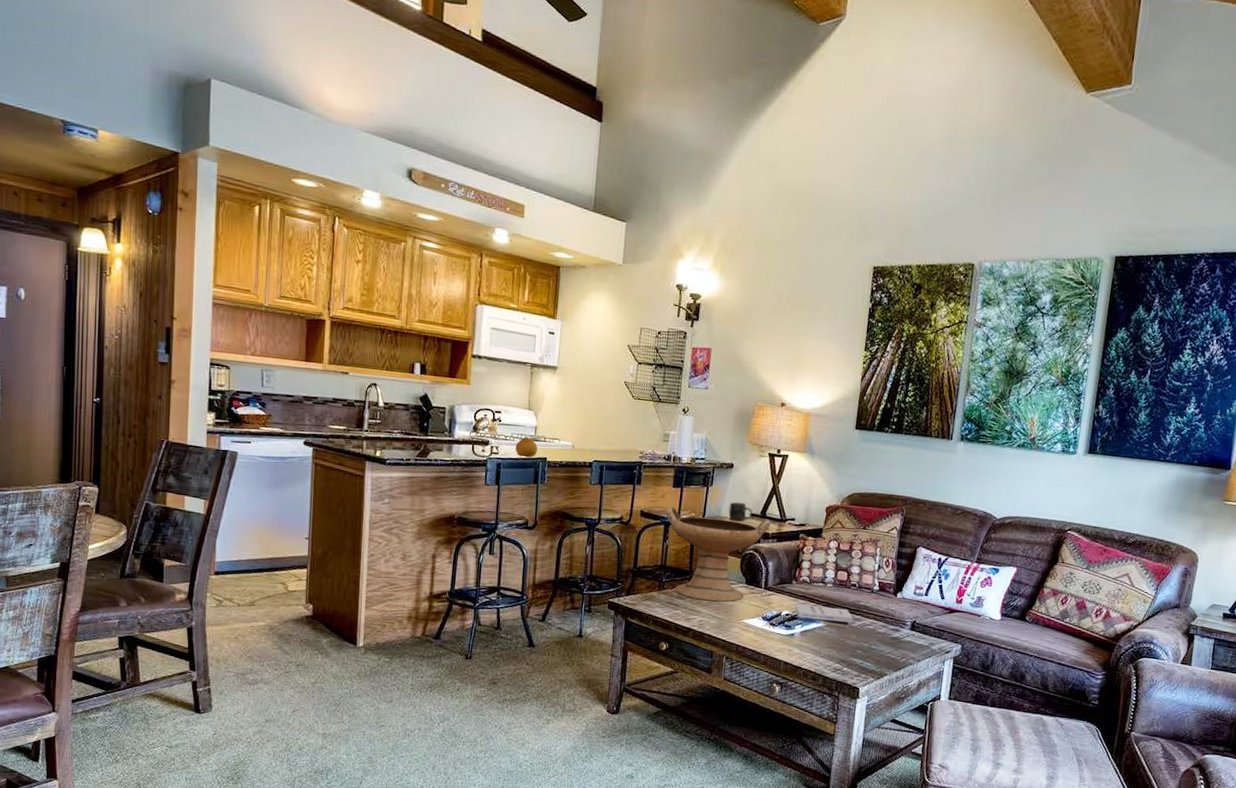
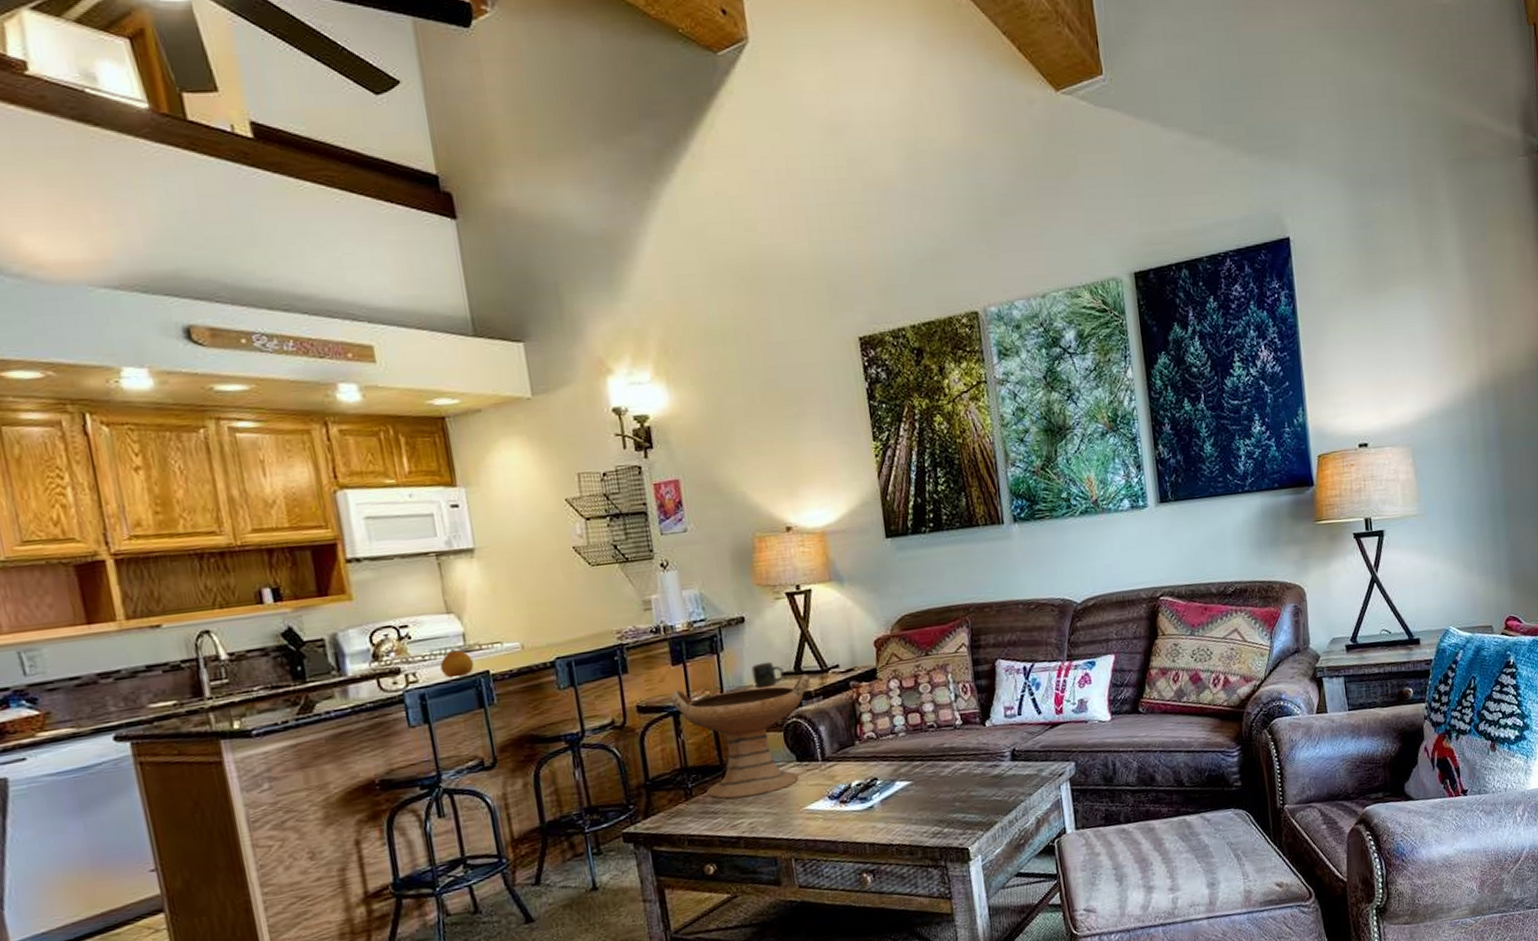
books: present [794,604,854,628] -> none [865,757,941,789]

